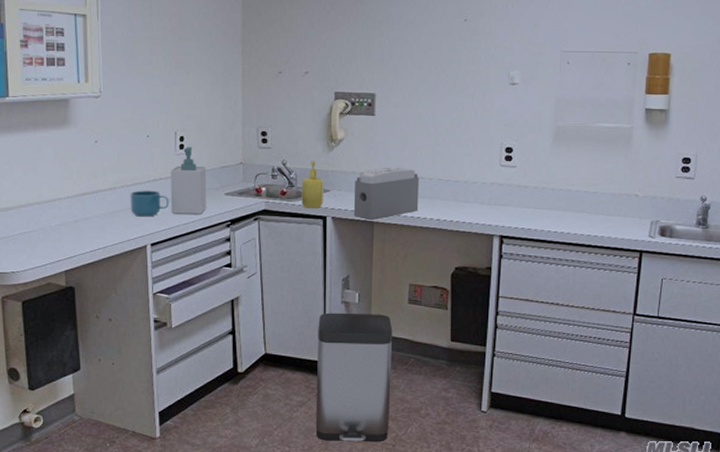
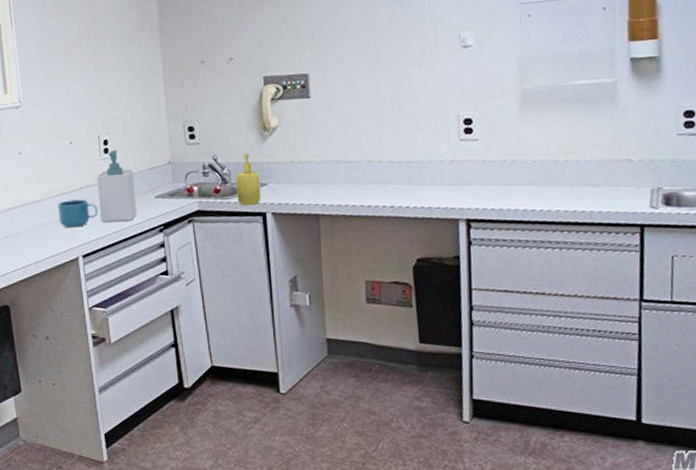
pedal bin: present [315,312,393,441] -> none [266,316,357,461]
battery: present [353,167,419,220] -> none [294,152,369,213]

